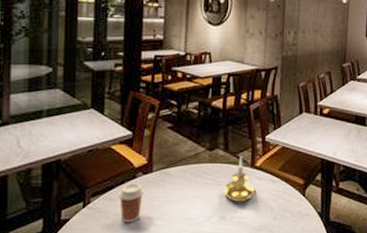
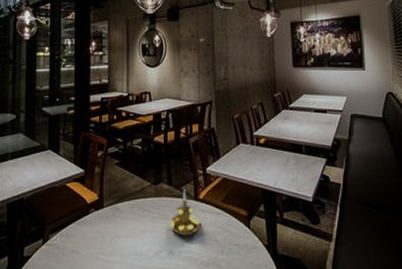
coffee cup: present [118,183,145,222] -> none [74,219,97,258]

